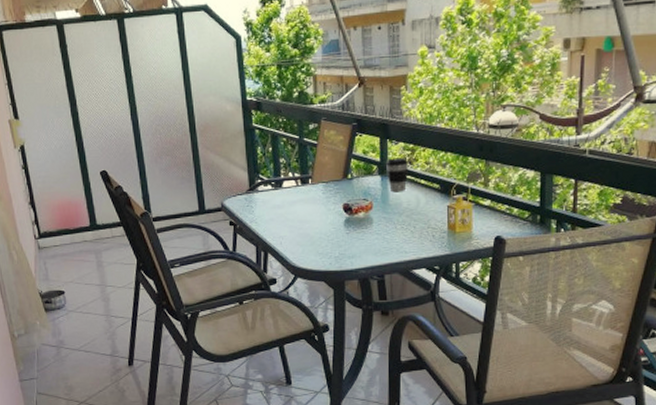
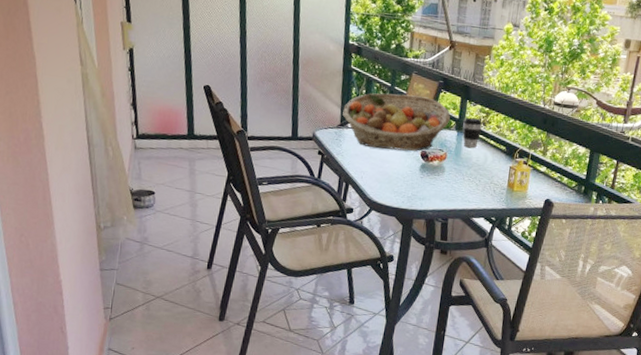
fruit basket: none [250,144,370,209] -> present [342,93,450,151]

